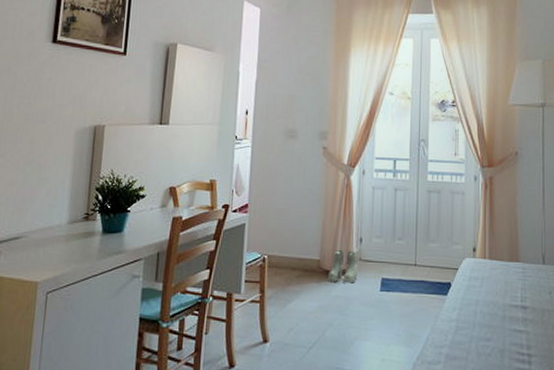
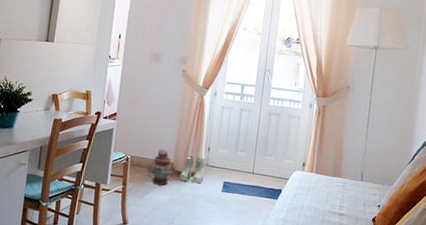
lantern: none [289,245,322,289] -> present [147,149,175,186]

